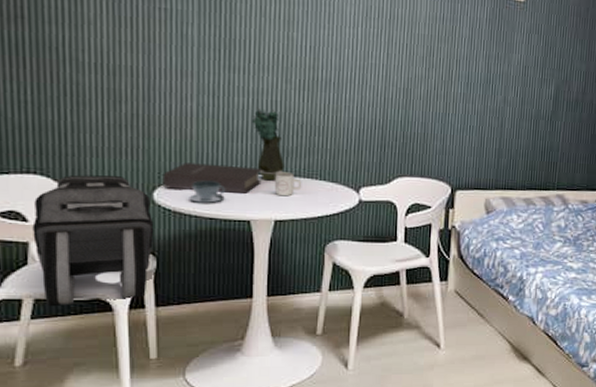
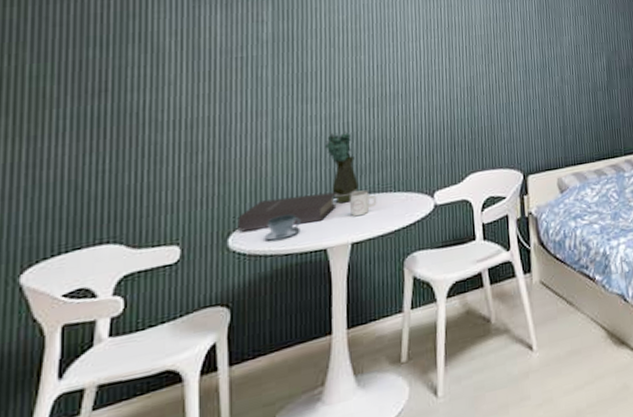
backpack: present [32,174,154,307] -> none [101,228,229,392]

